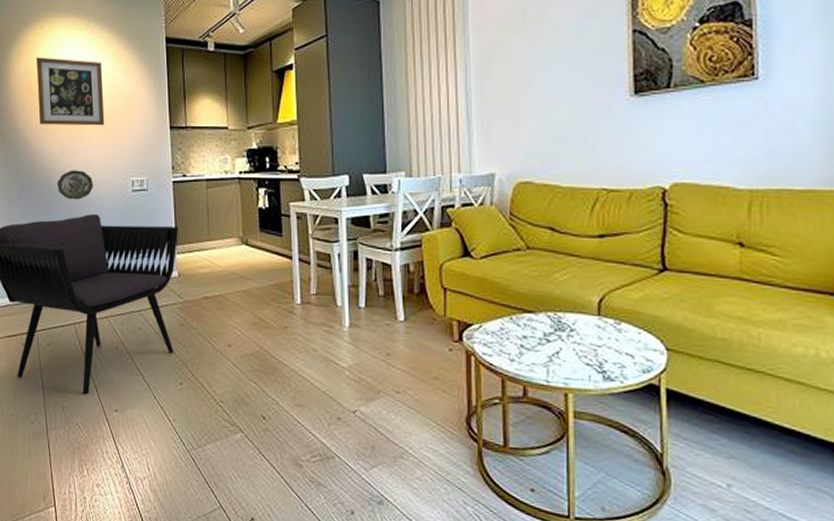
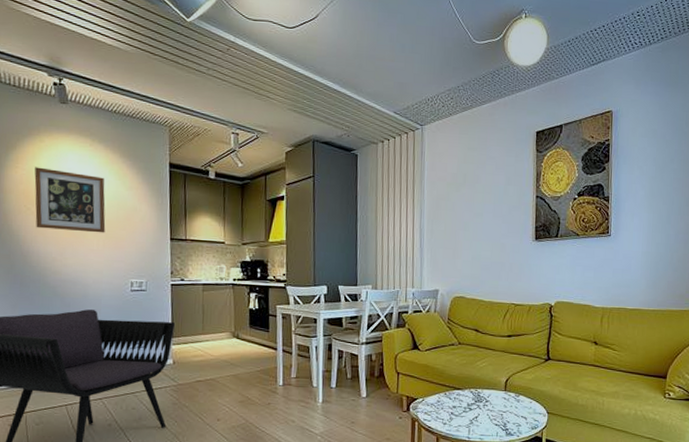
decorative plate: present [57,170,93,200] -> none [52,270,91,297]

